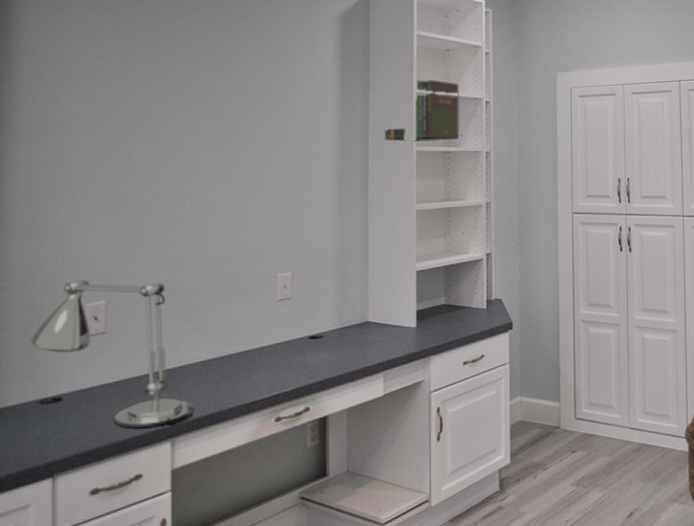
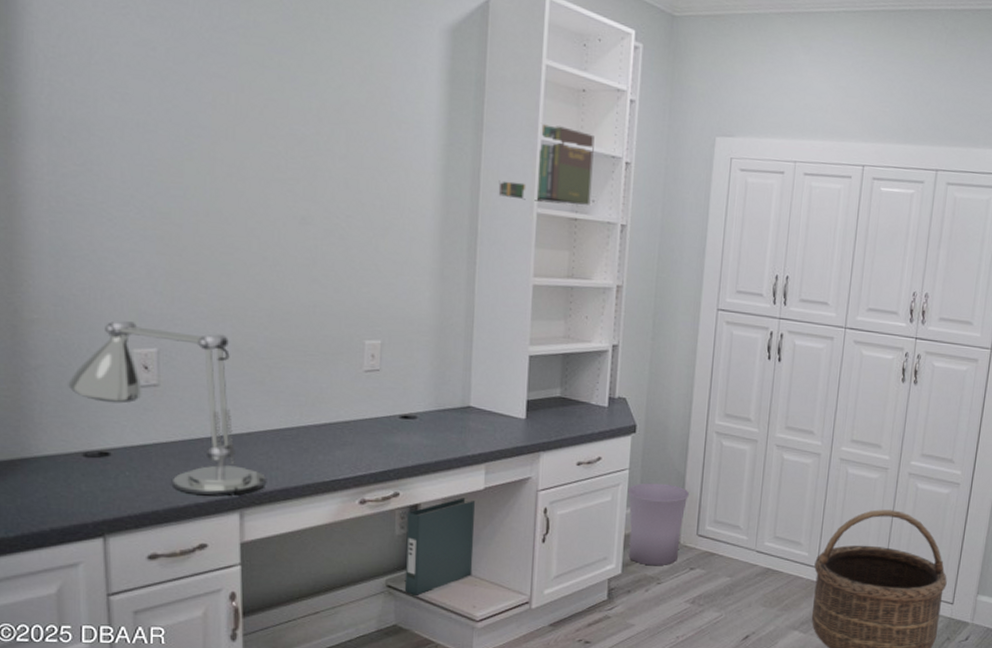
binder: none [316,406,377,505] -> present [404,498,475,595]
waste bin: none [509,373,564,453] -> present [627,482,689,566]

